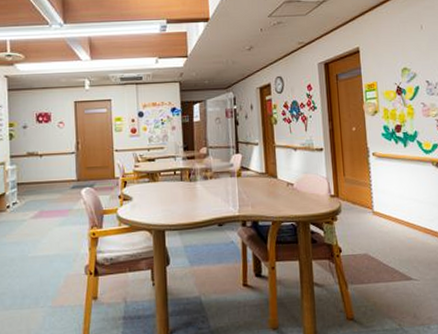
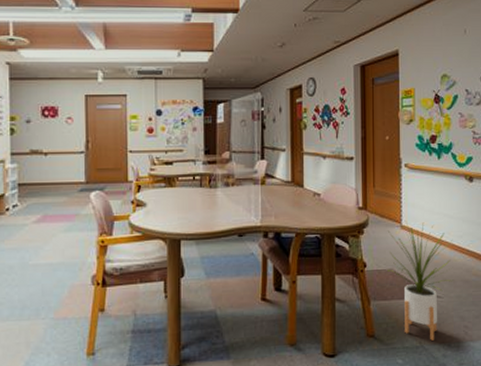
house plant: none [361,206,428,323] -> present [387,220,453,341]

